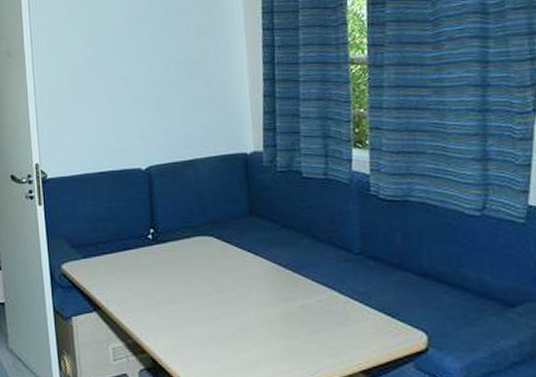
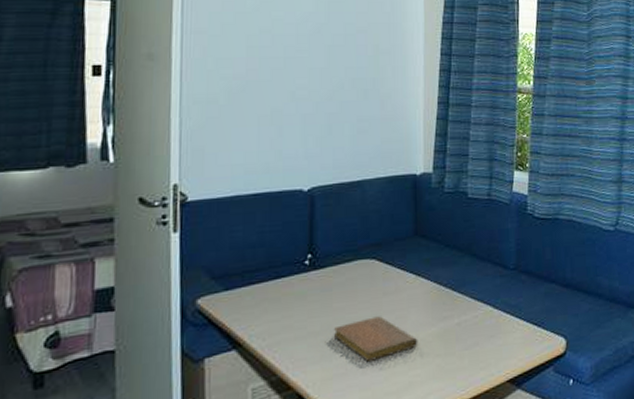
notebook: none [178,292,262,336] -> present [333,316,418,363]

